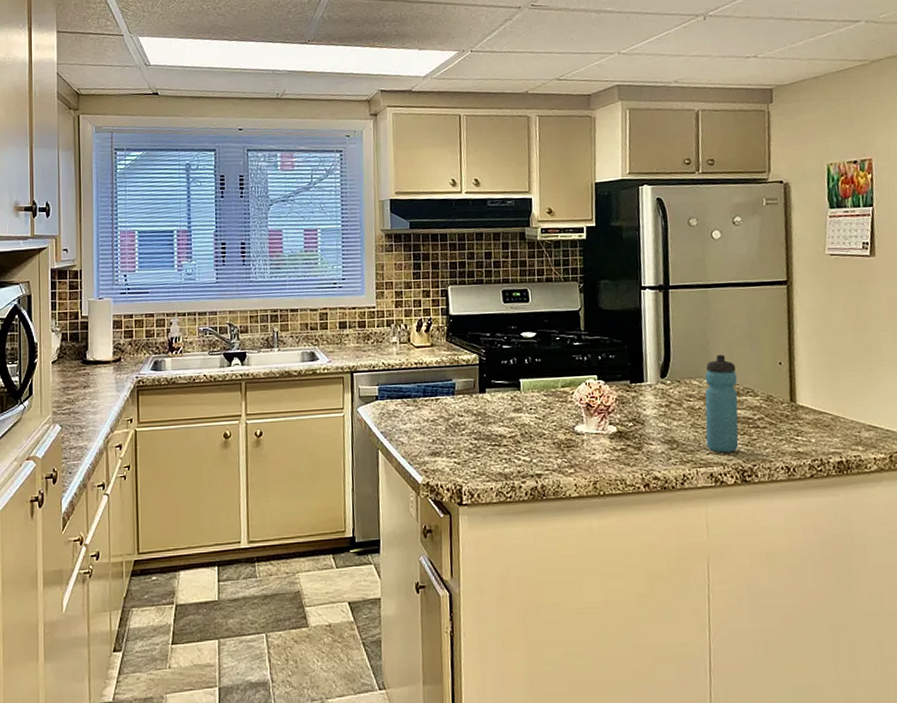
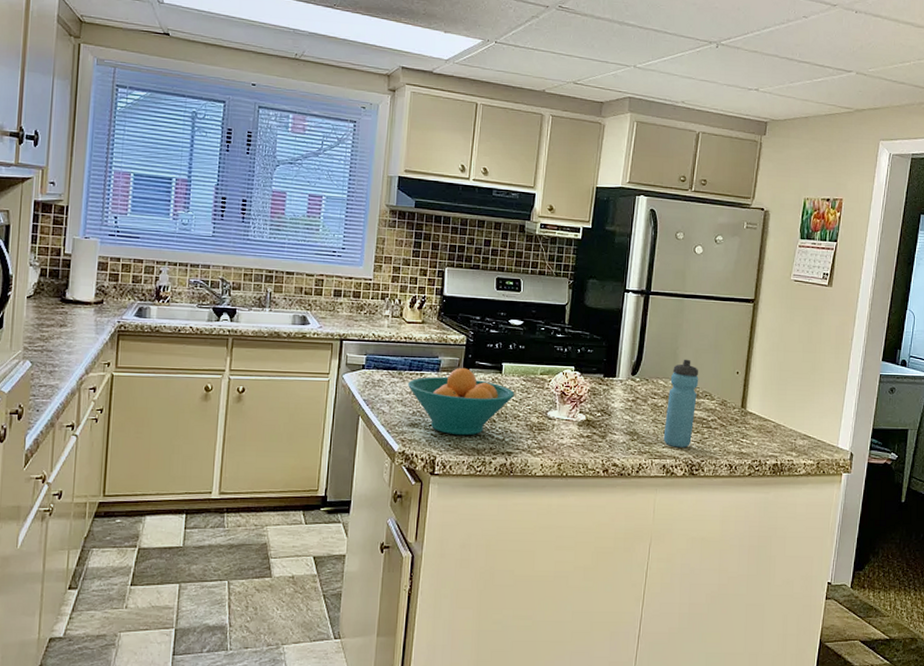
fruit bowl: none [423,389,537,461] -> present [407,368,515,436]

